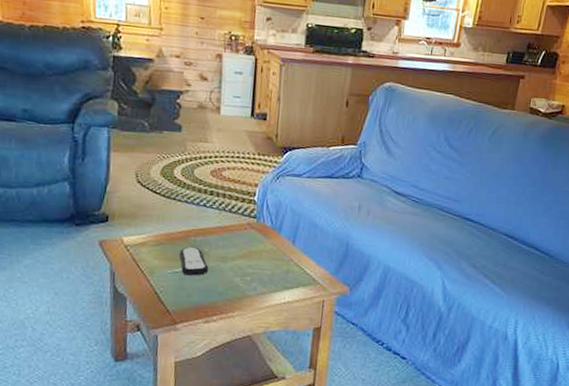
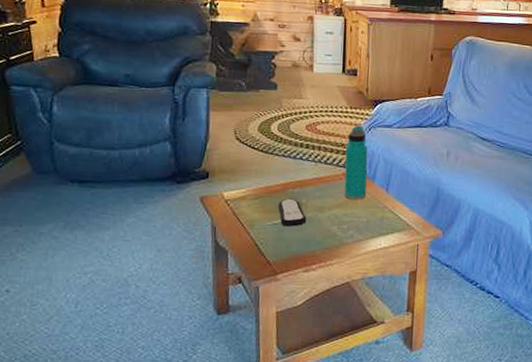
water bottle: none [248,173,276,251] -> present [344,125,368,200]

